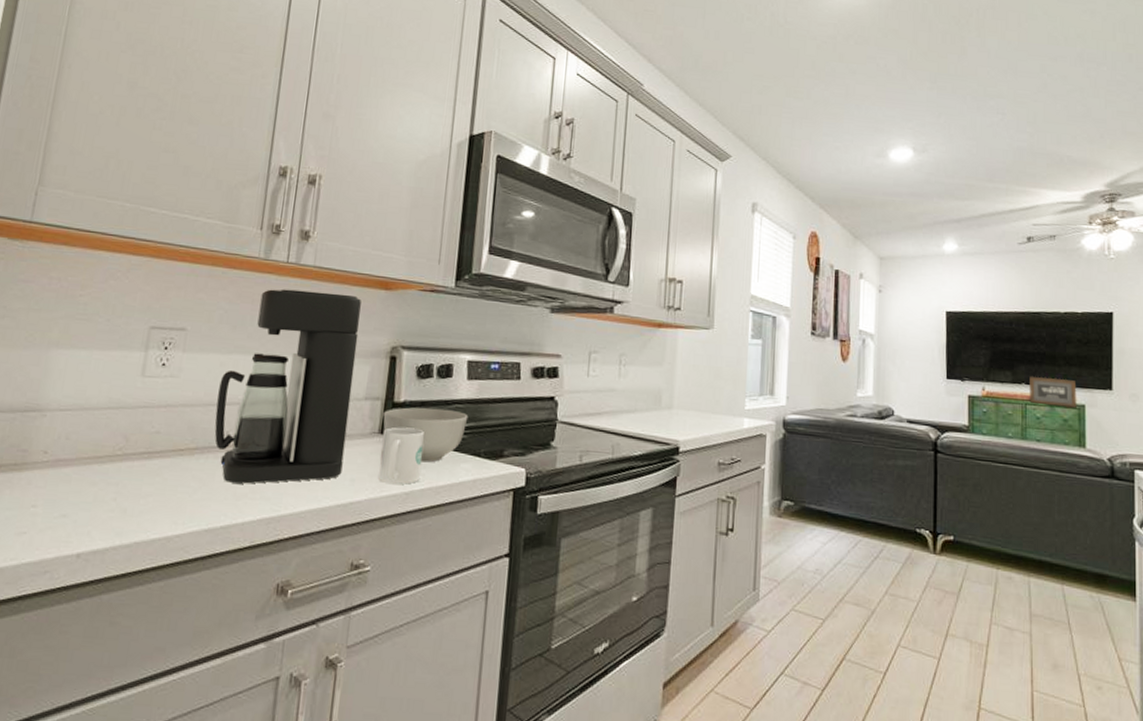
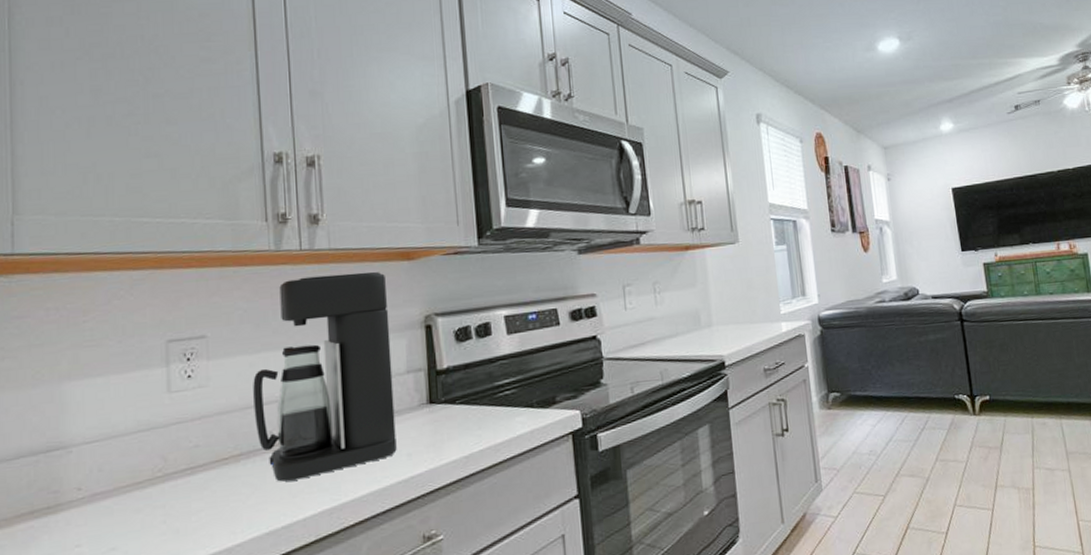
mug: present [377,427,424,485] -> none [431,391,478,451]
bowl: present [383,407,469,463] -> none [428,367,515,424]
picture frame: present [1029,377,1077,408] -> none [1035,232,1081,261]

